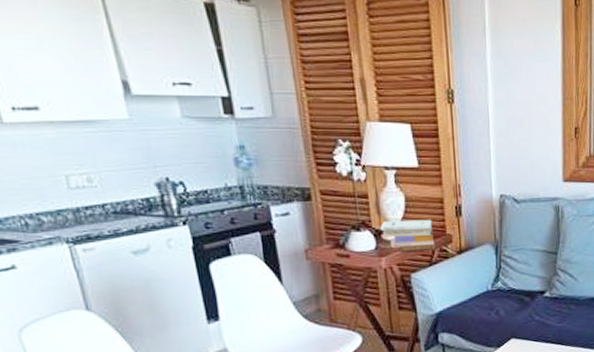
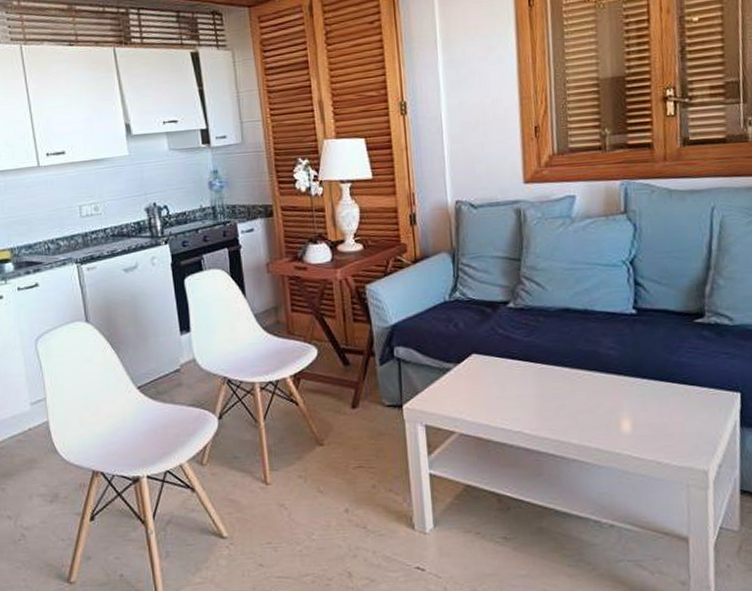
books: present [380,219,437,253] -> none [335,229,391,264]

